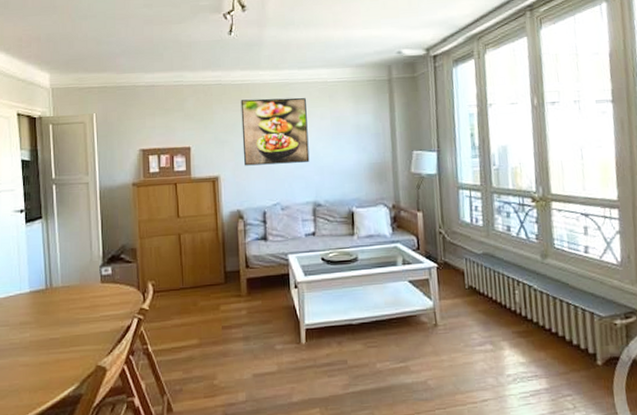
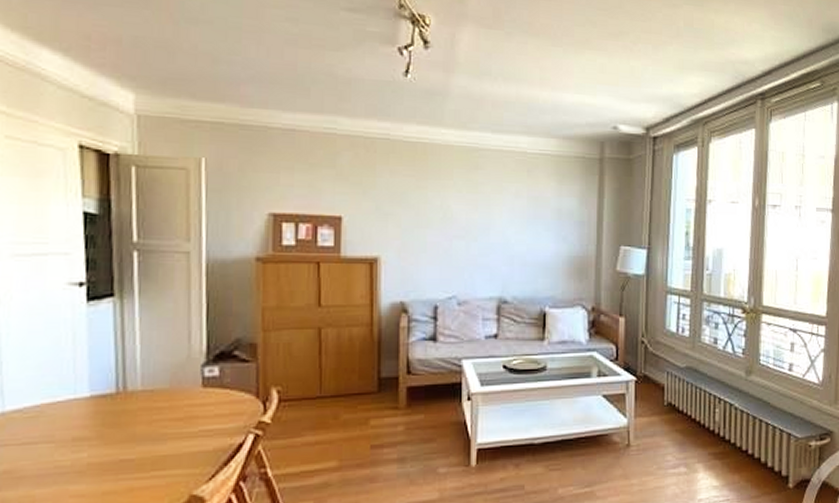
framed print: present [240,97,310,166] -> none [413,163,498,249]

